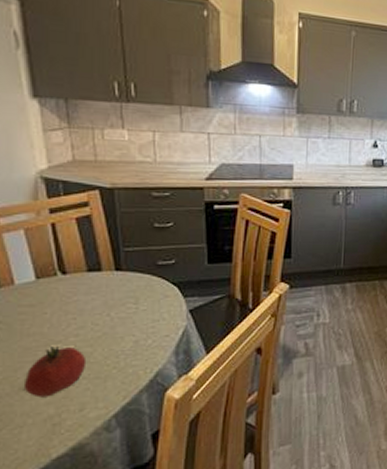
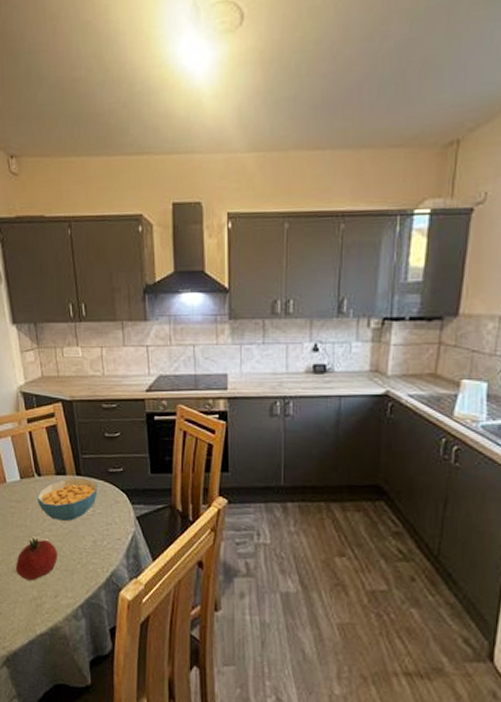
cereal bowl: none [60,273,142,323] -> present [37,478,97,521]

